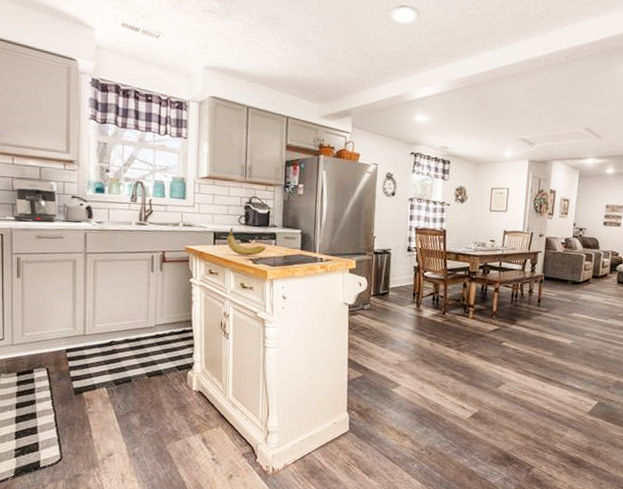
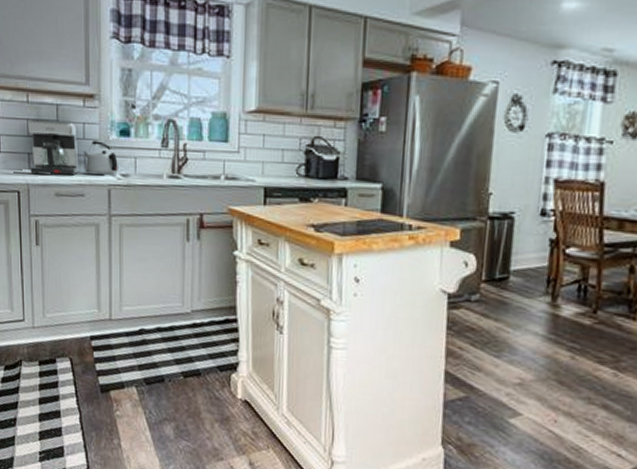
fruit: present [227,227,266,256] -> none [281,181,333,221]

